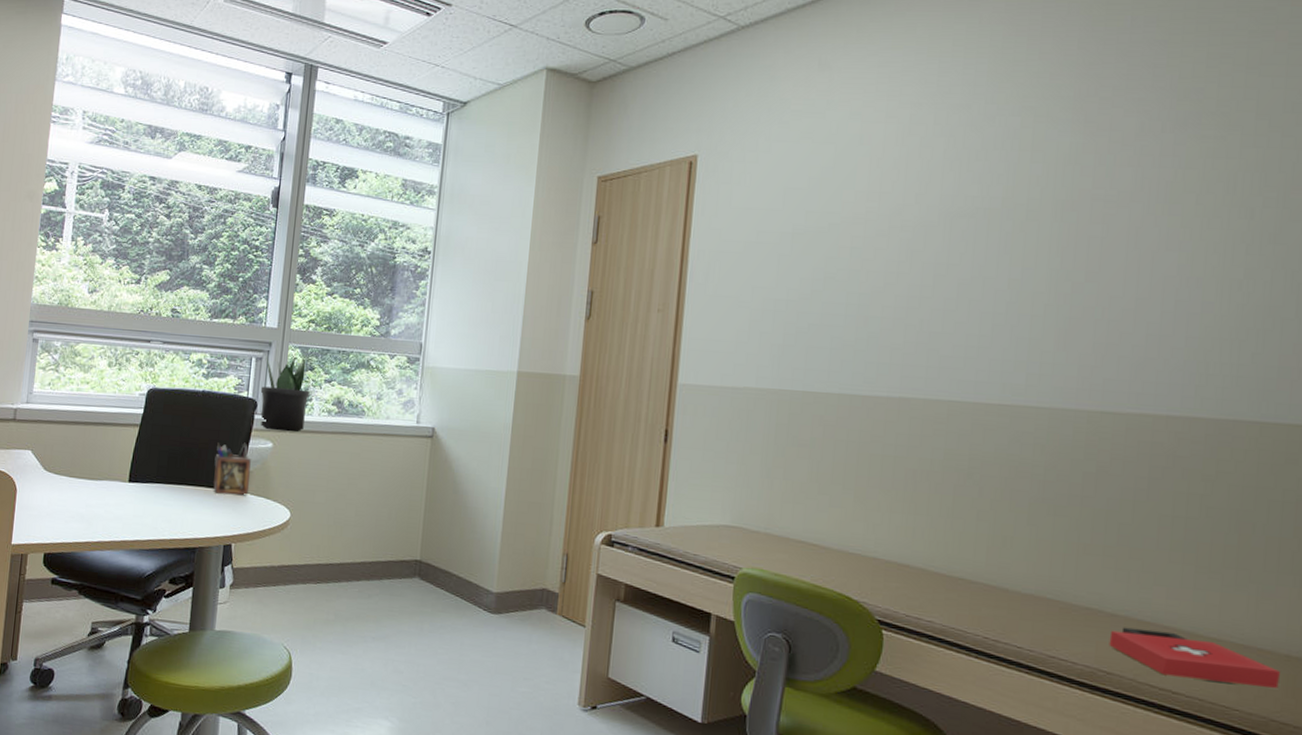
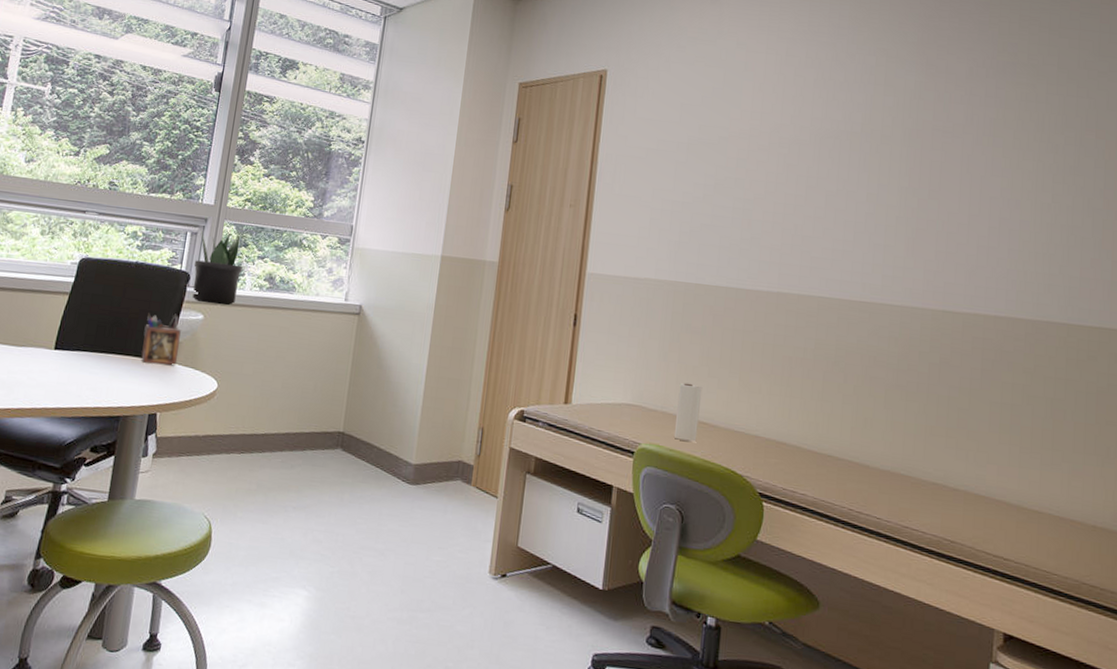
paper towel roll: none [779,501,812,565] -> present [673,382,703,442]
first aid kit: present [1109,627,1280,688] -> none [952,500,1088,555]

